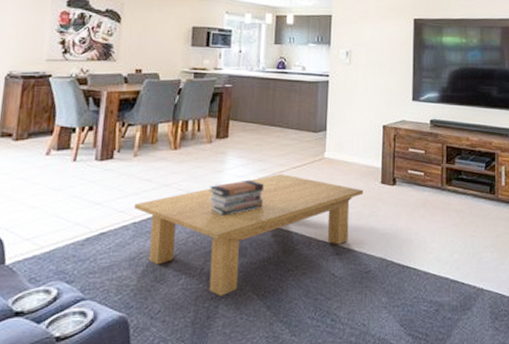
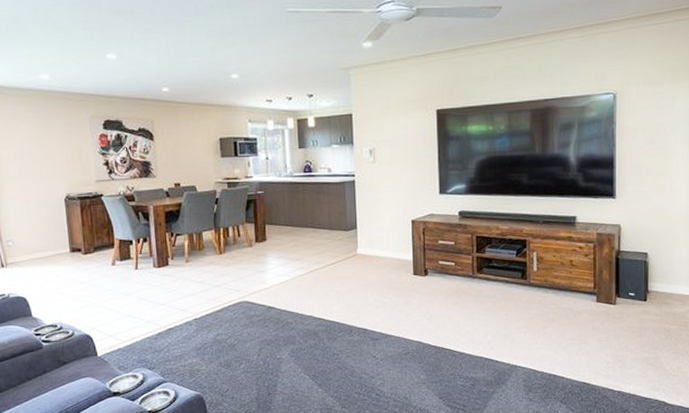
coffee table: present [135,174,364,296] -> none [193,271,397,377]
book stack: present [208,179,264,216] -> none [255,277,306,310]

